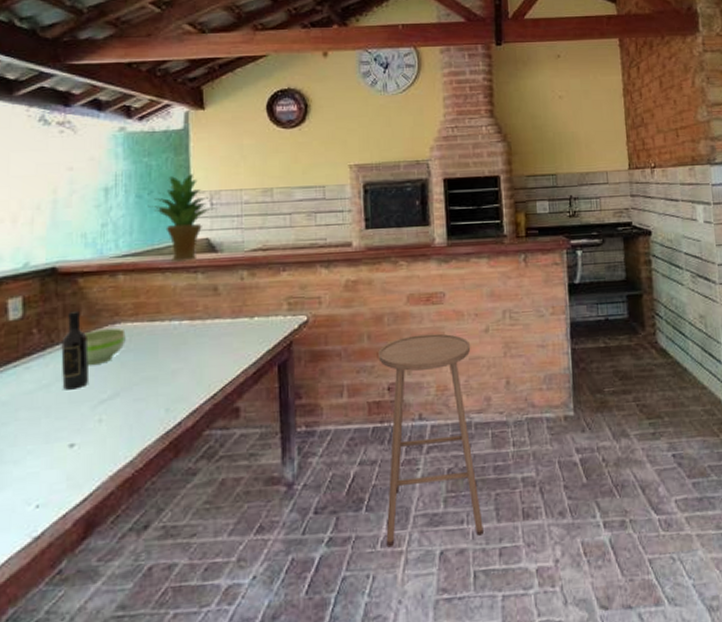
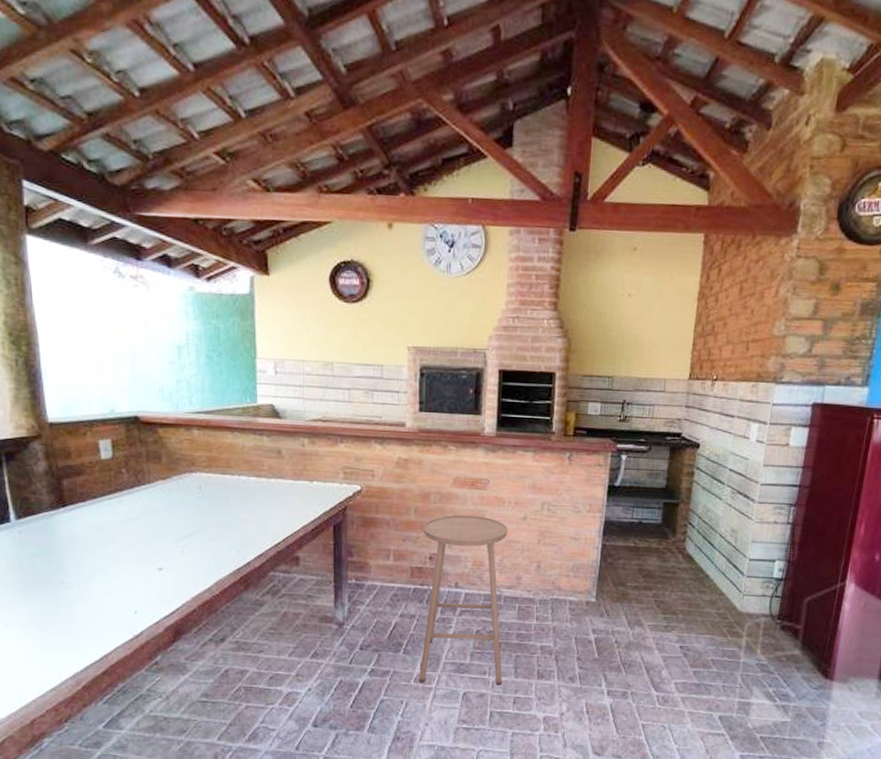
wine bottle: present [61,310,90,390] -> none [147,457,172,524]
bowl: present [84,327,126,365] -> none [166,475,201,506]
potted plant: present [147,174,216,262] -> none [217,340,280,424]

